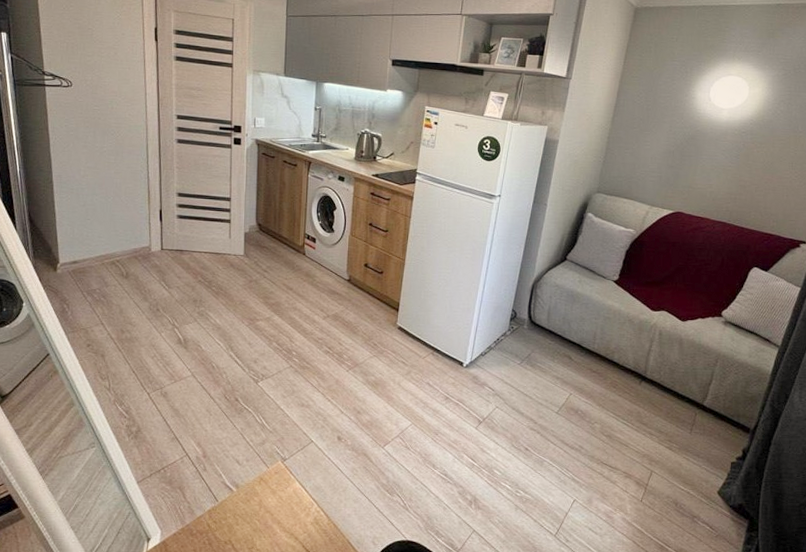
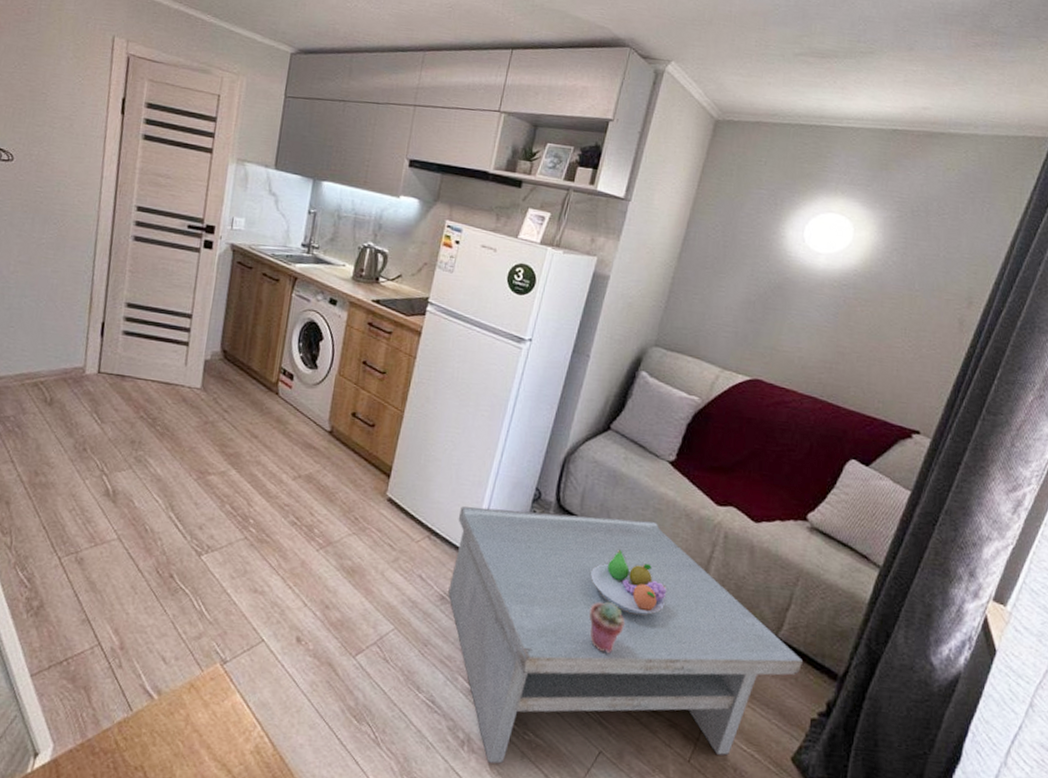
coffee table: none [451,327,723,516] -> present [448,506,803,764]
fruit bowl: none [559,350,618,398] -> present [591,549,667,616]
potted succulent: none [560,390,587,428] -> present [589,601,625,653]

